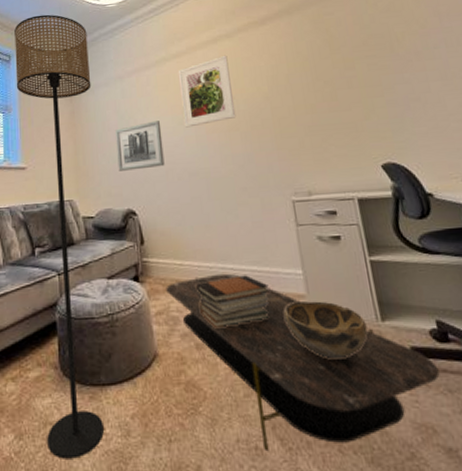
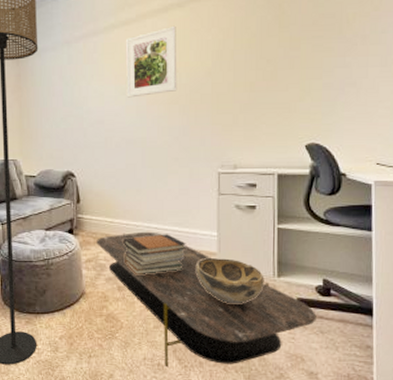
wall art: present [115,121,165,171] -> none [60,89,105,136]

